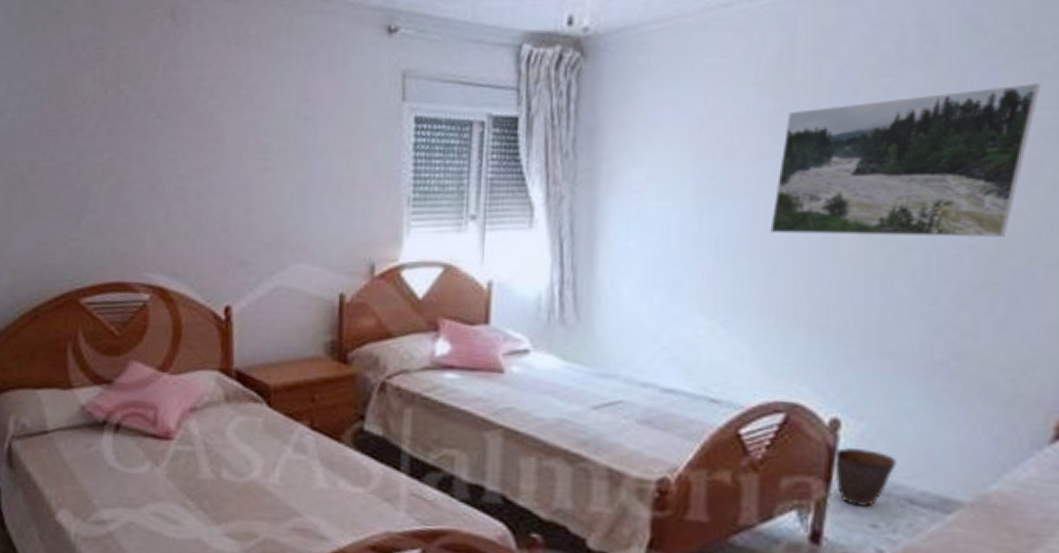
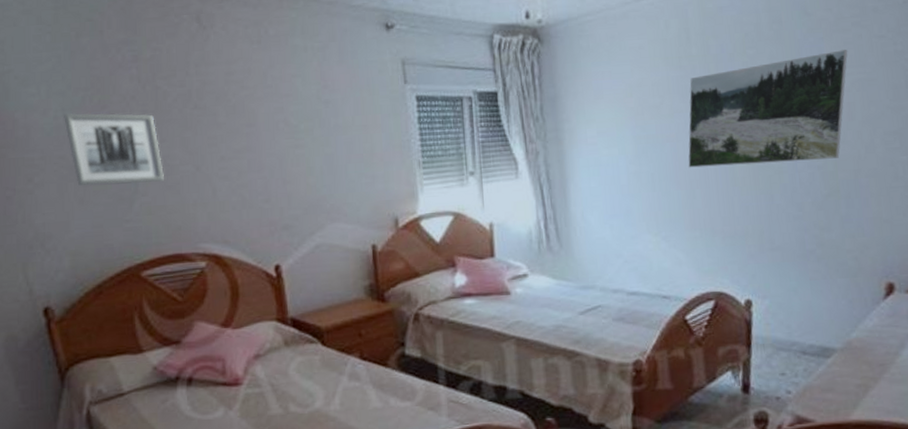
wall art: none [20,115,116,199] -> present [64,112,164,186]
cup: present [833,448,897,507] -> none [750,319,792,361]

